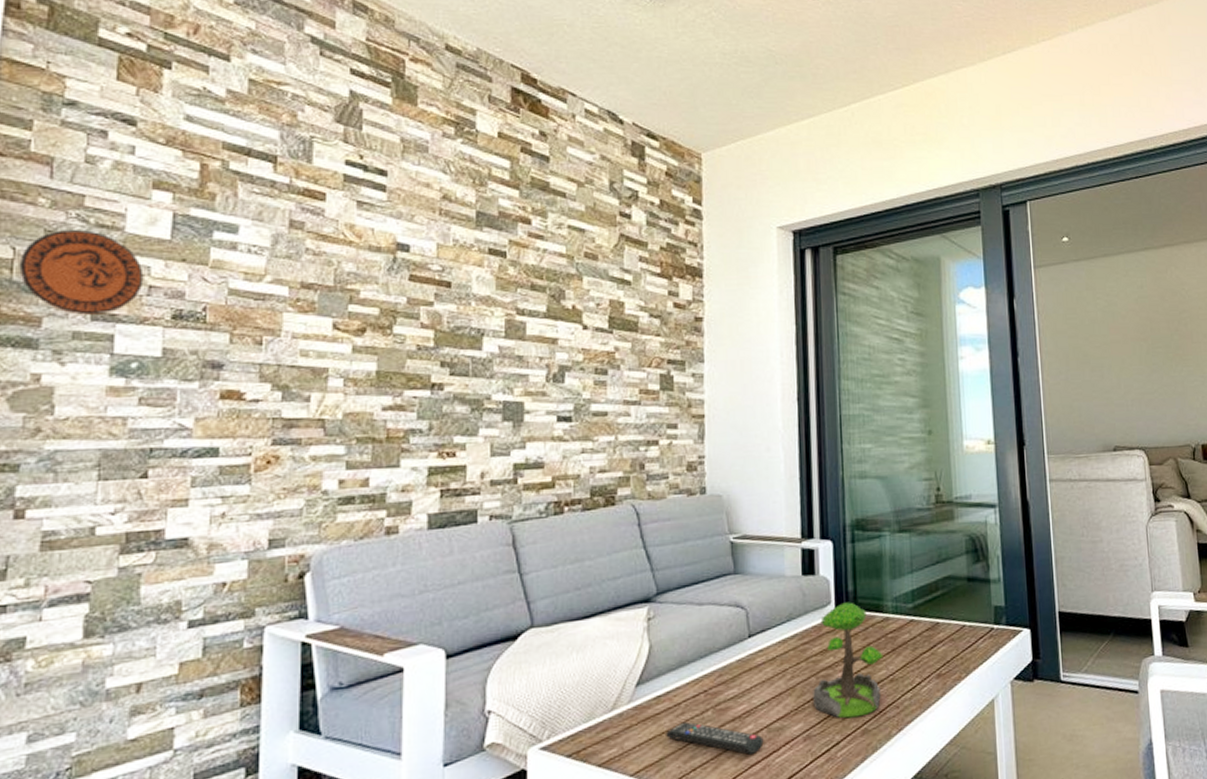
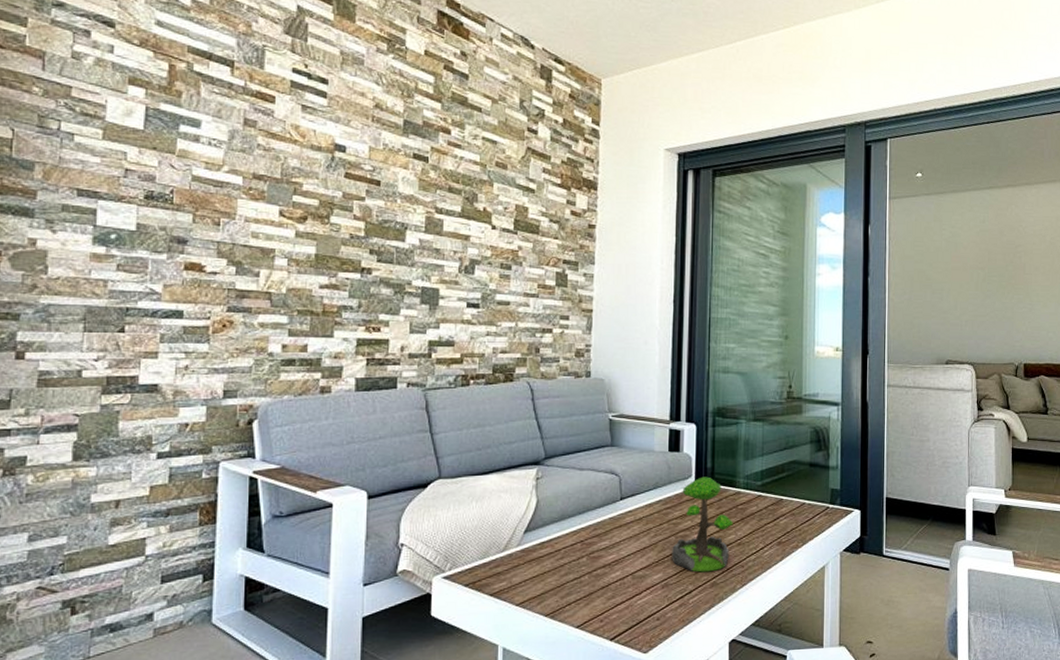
decorative plate: present [19,230,144,315] -> none [17,116,121,191]
remote control: present [666,721,764,755] -> none [547,565,629,595]

